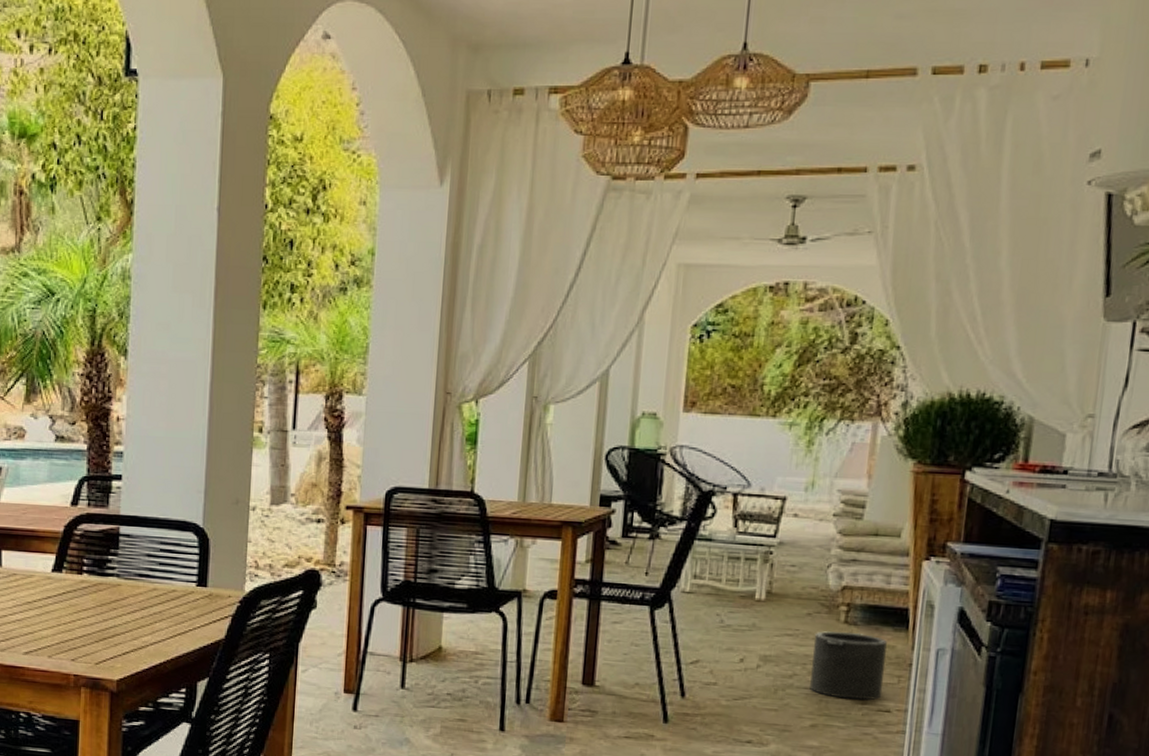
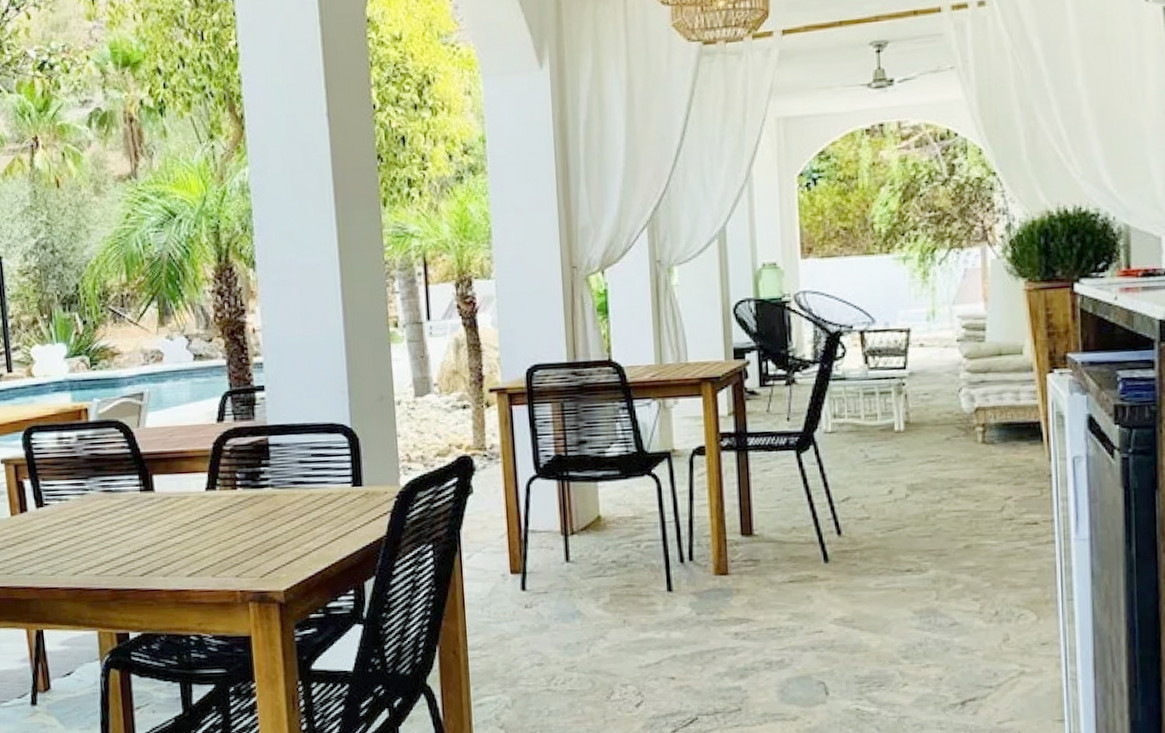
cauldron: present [810,631,887,700] -> none [955,450,1028,517]

